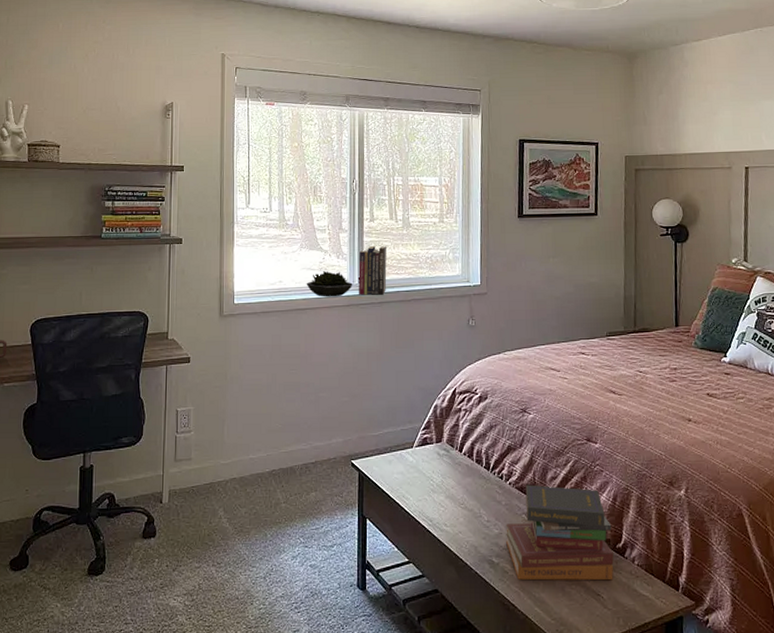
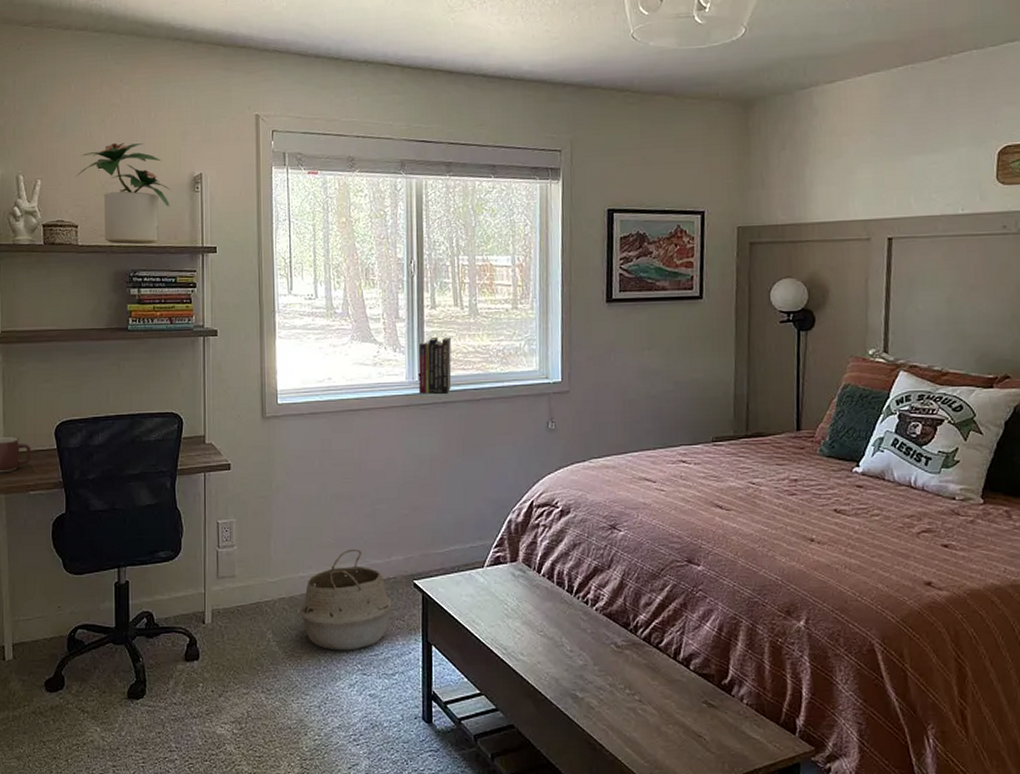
potted plant: none [60,74,145,163] -> present [76,142,171,245]
woven basket: none [248,432,332,526] -> present [299,548,392,651]
succulent plant: present [306,270,353,297] -> none [358,365,412,397]
books: present [506,484,614,581] -> none [591,611,719,721]

